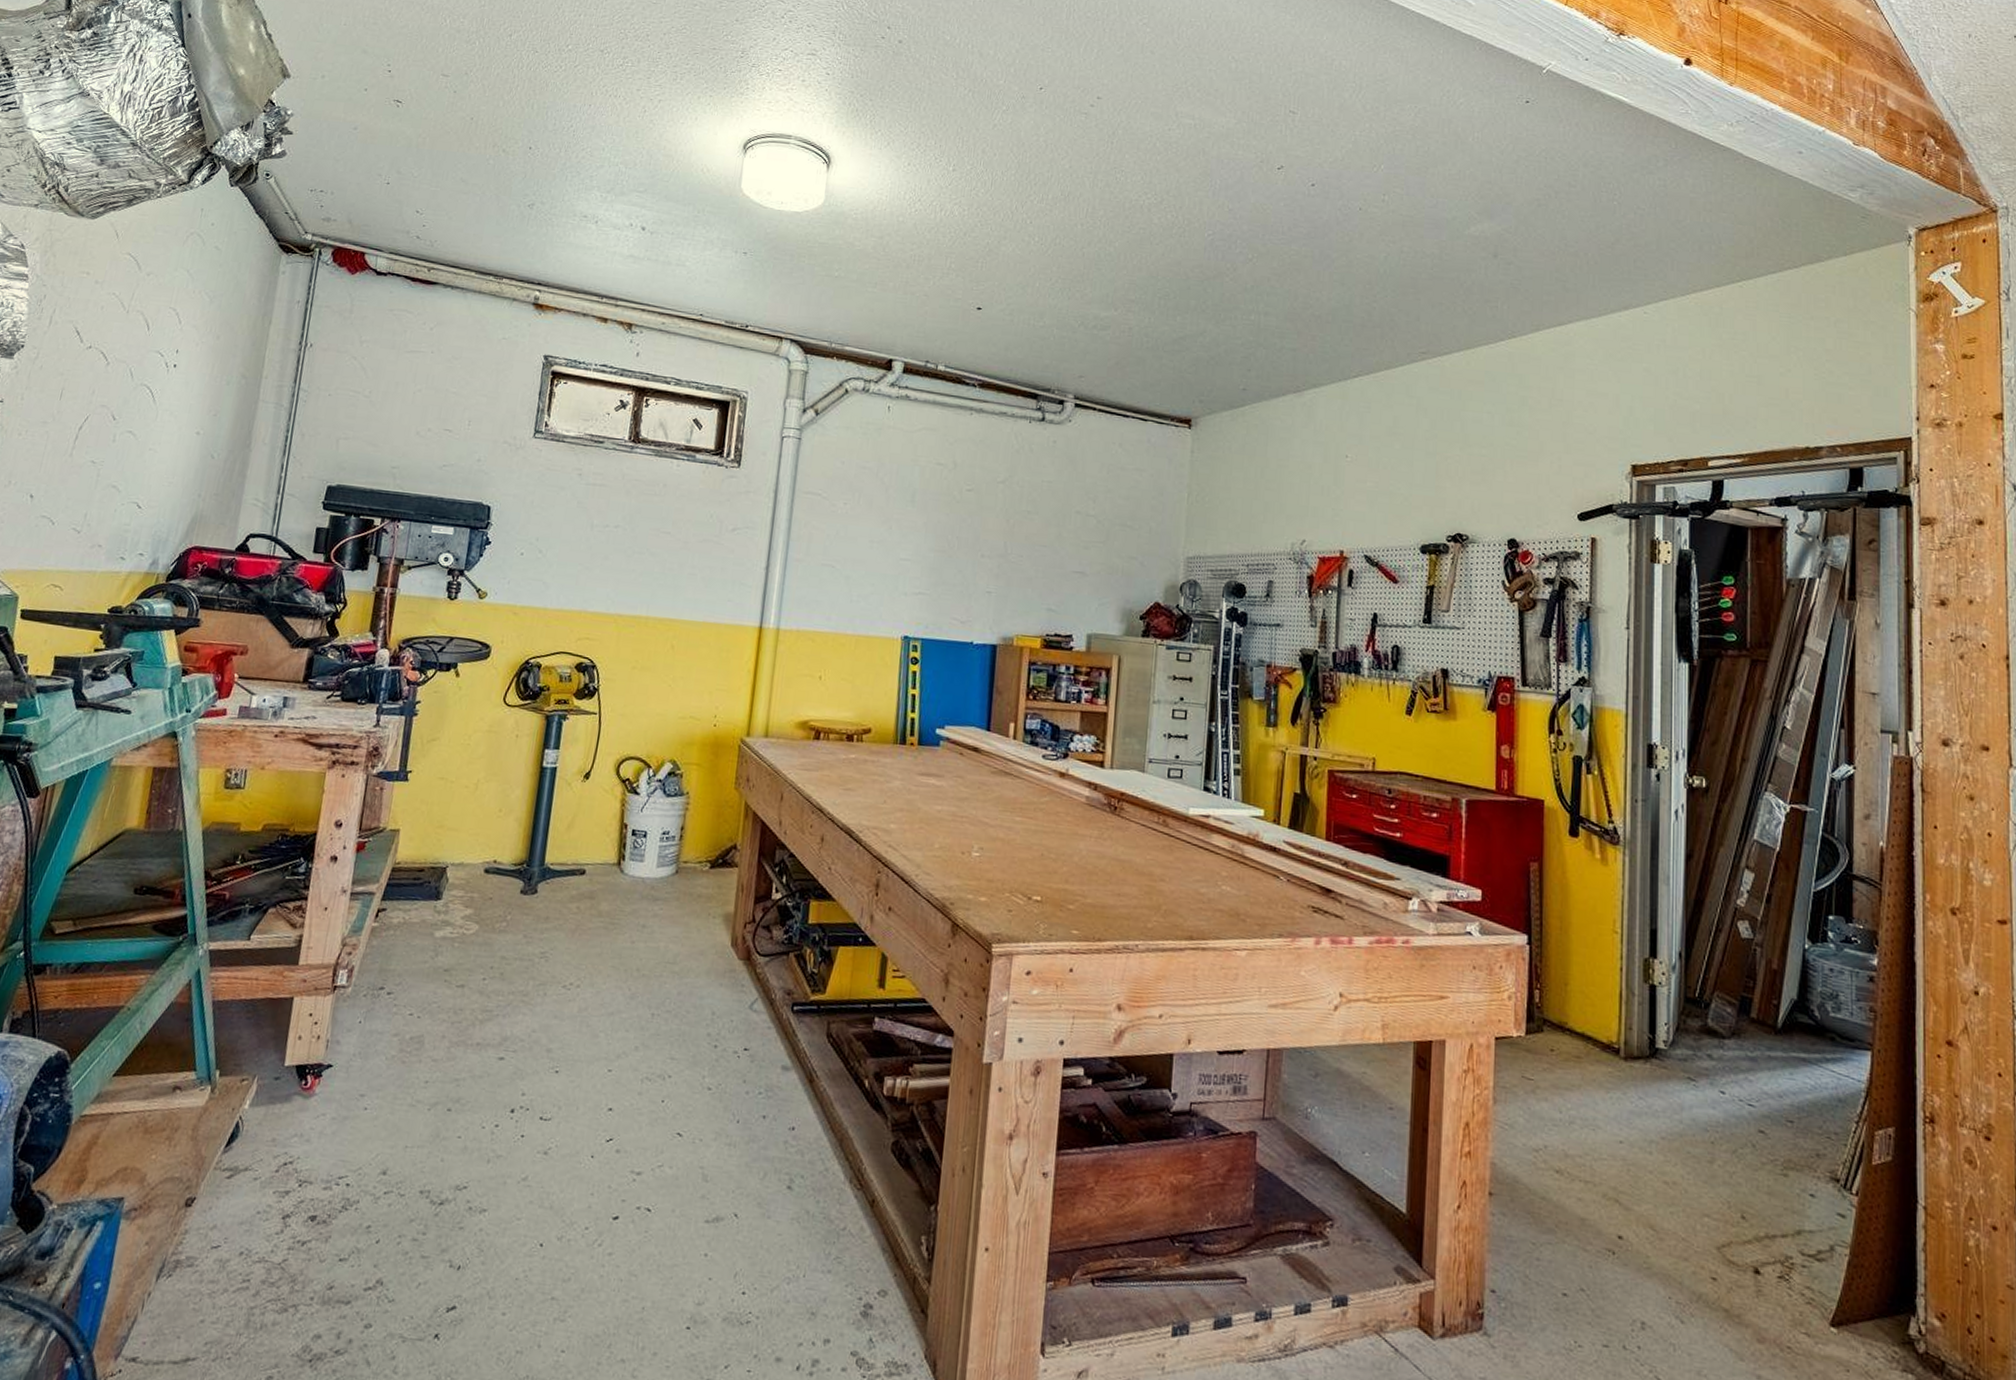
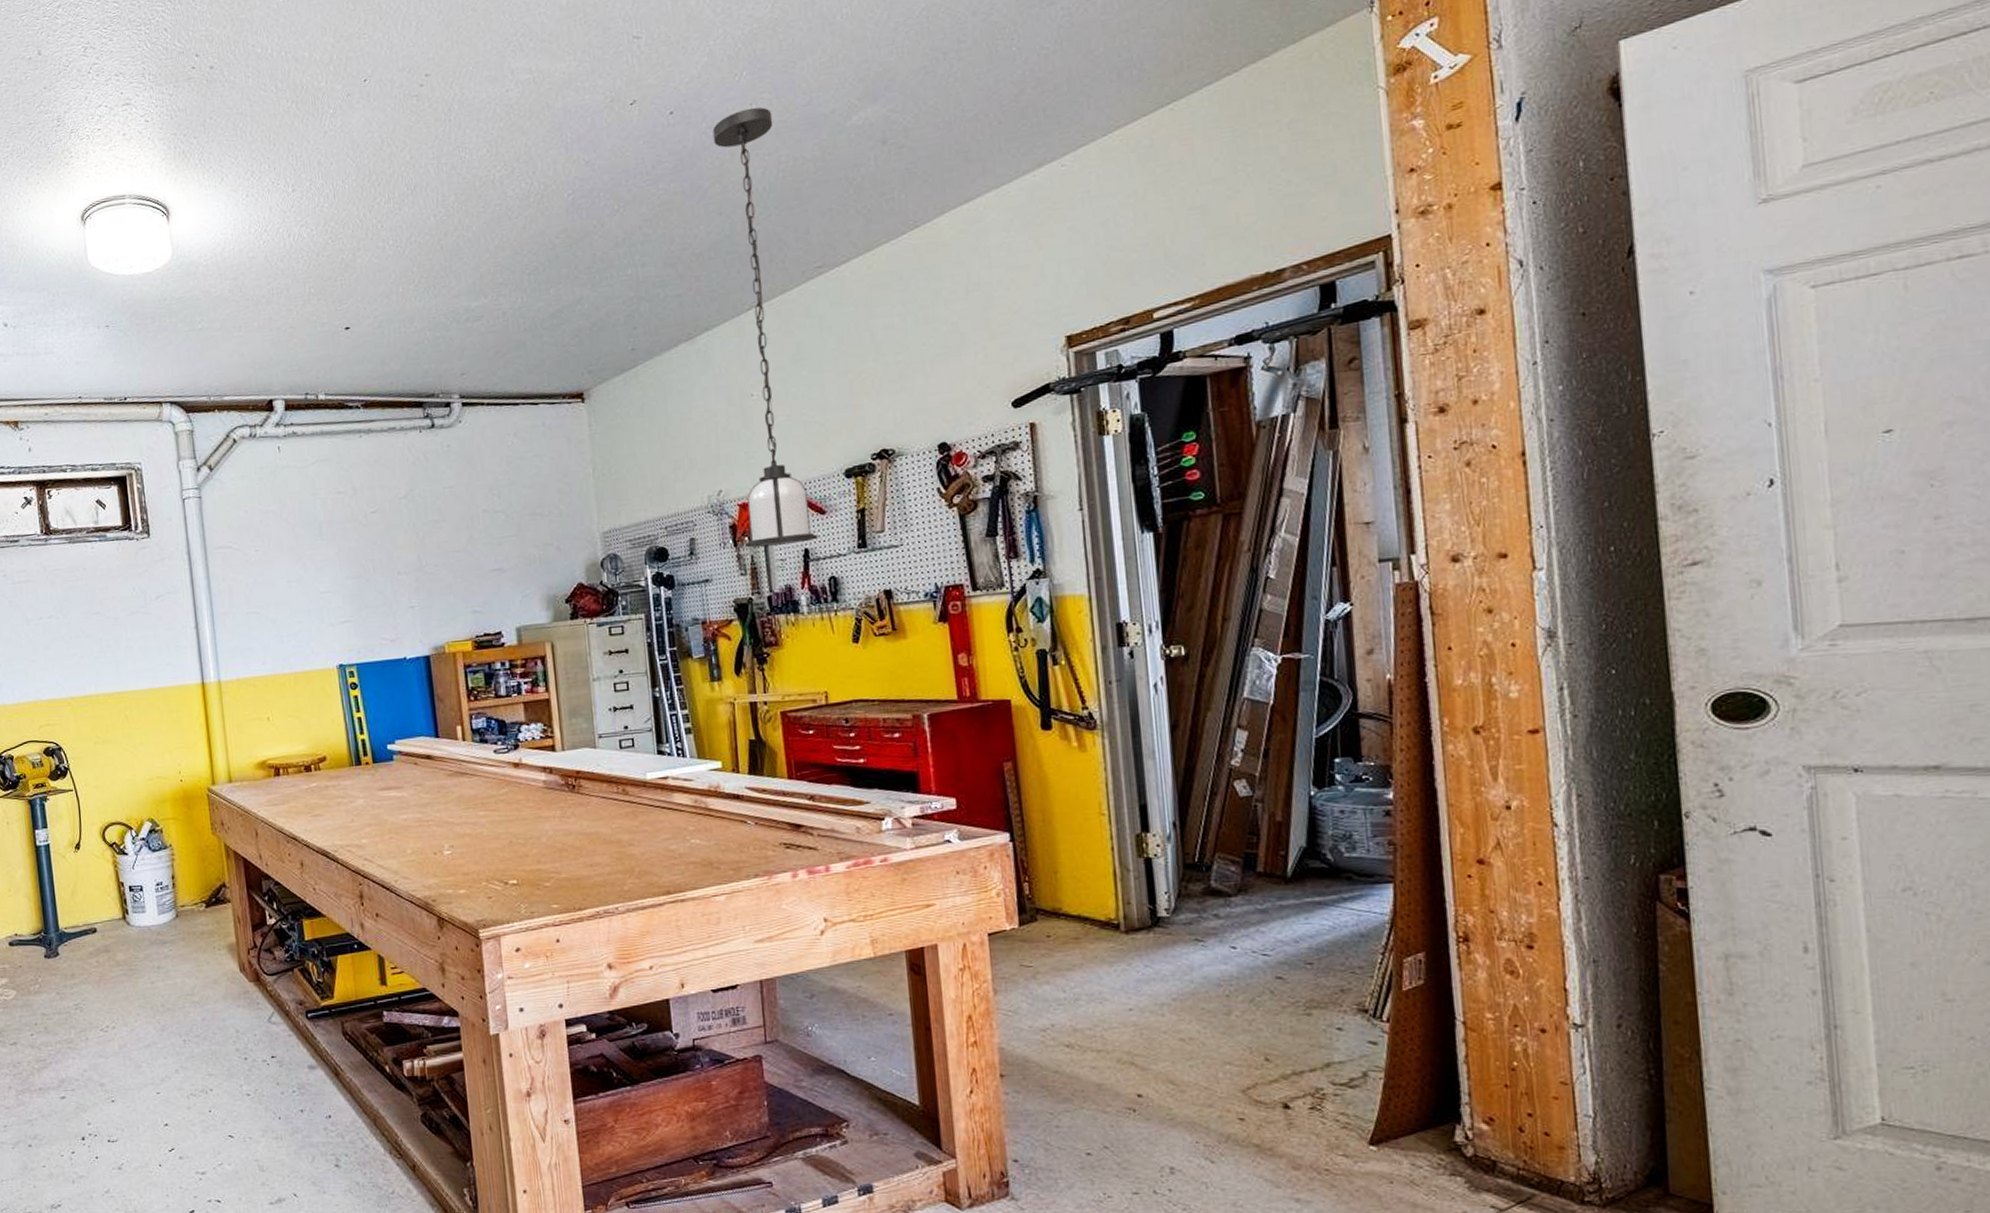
light fixture: none [1319,197,1402,607] -> present [712,107,819,548]

